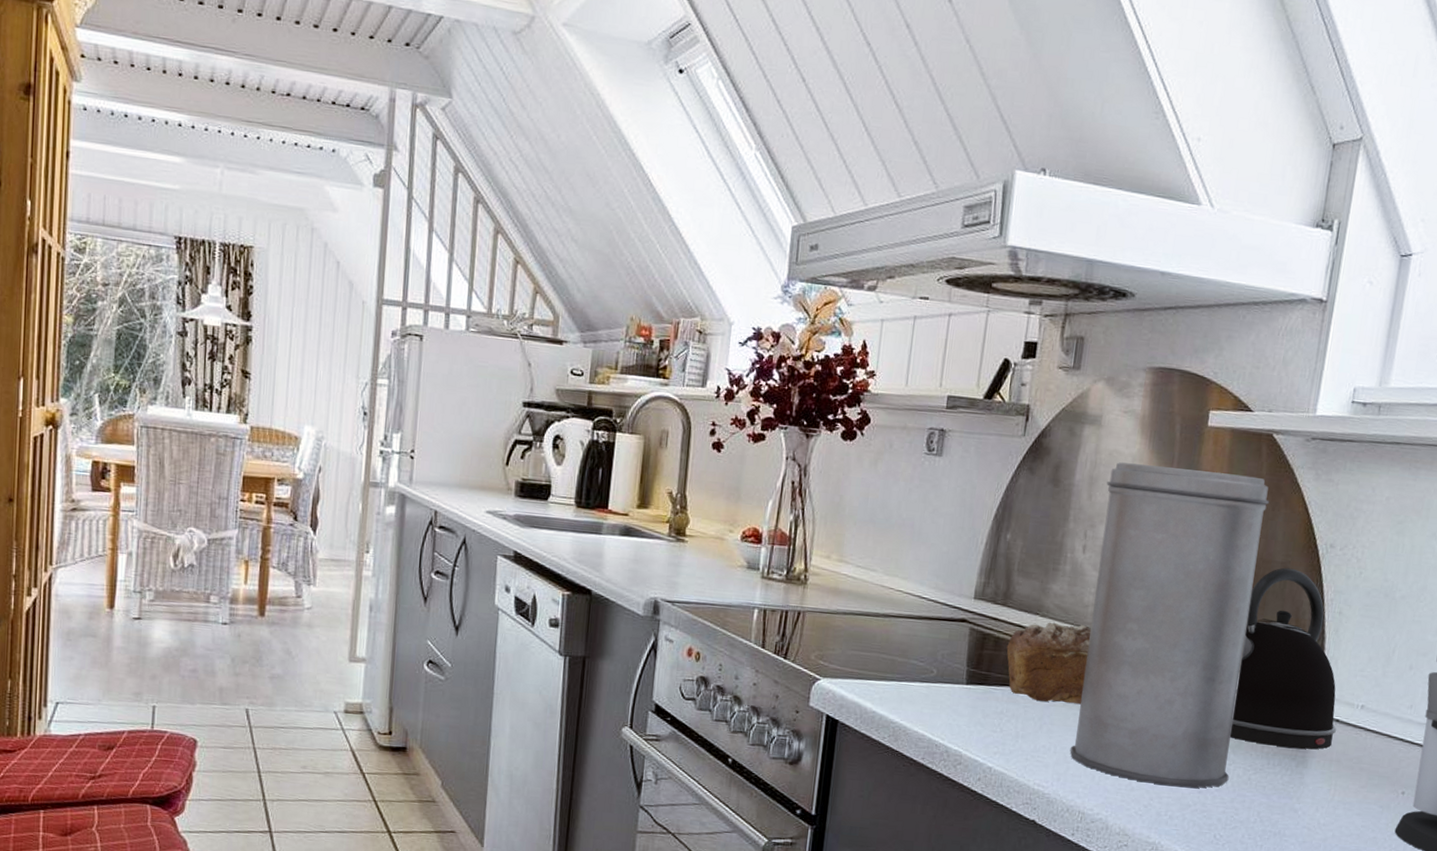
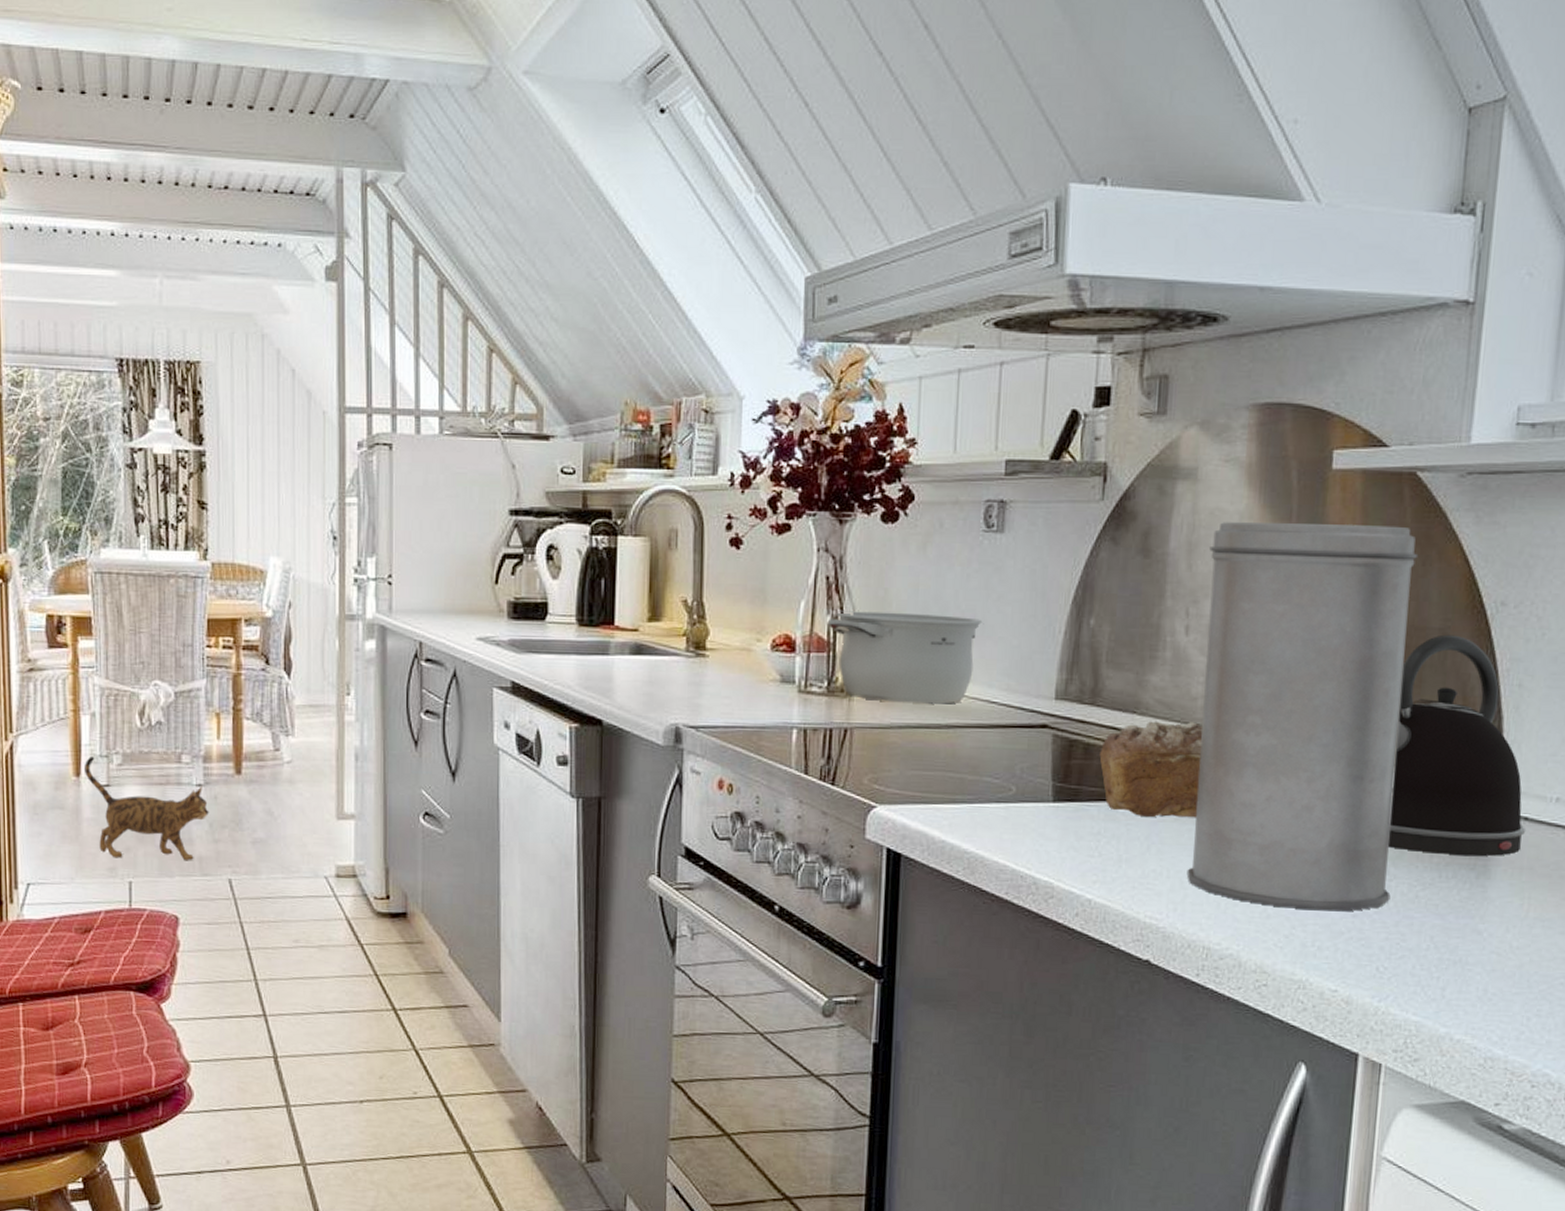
cat: none [117,592,232,691] -> present [83,757,209,861]
cooking pot: none [791,511,921,597] -> present [828,611,984,704]

